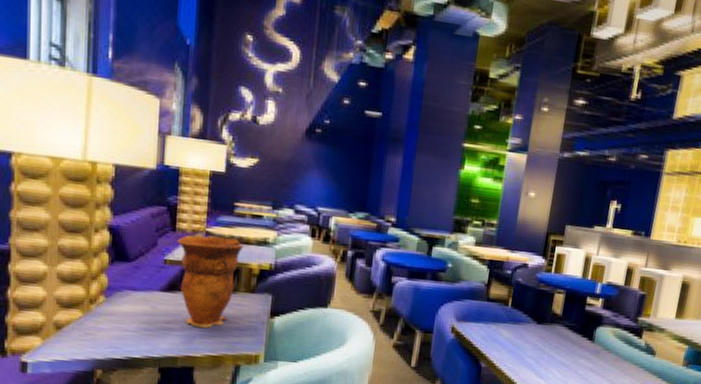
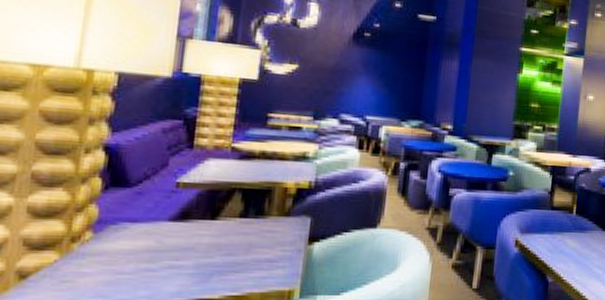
decorative vase: present [177,233,244,328] -> none [194,149,279,262]

